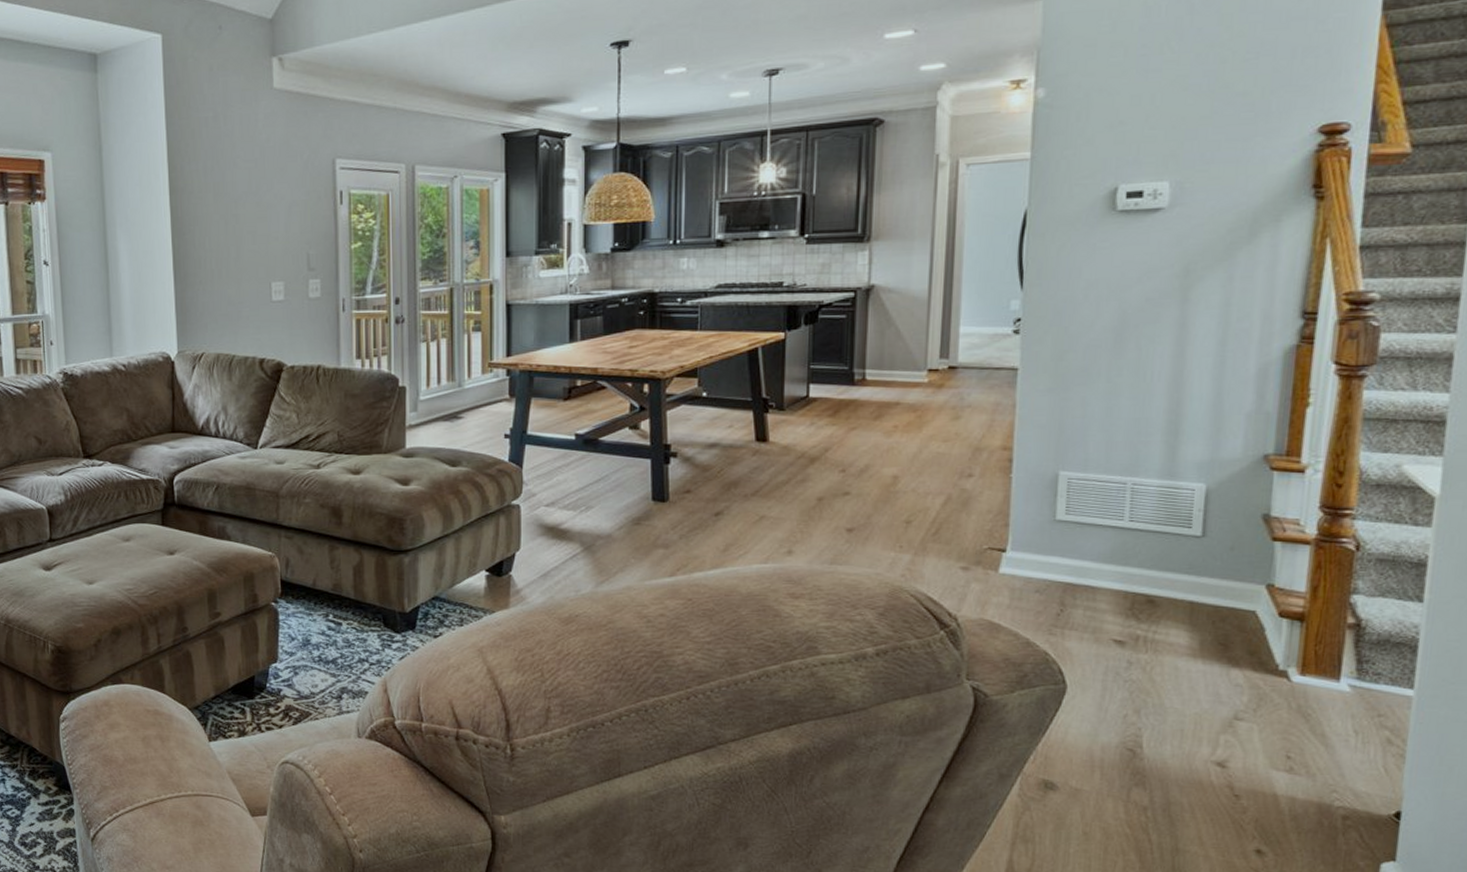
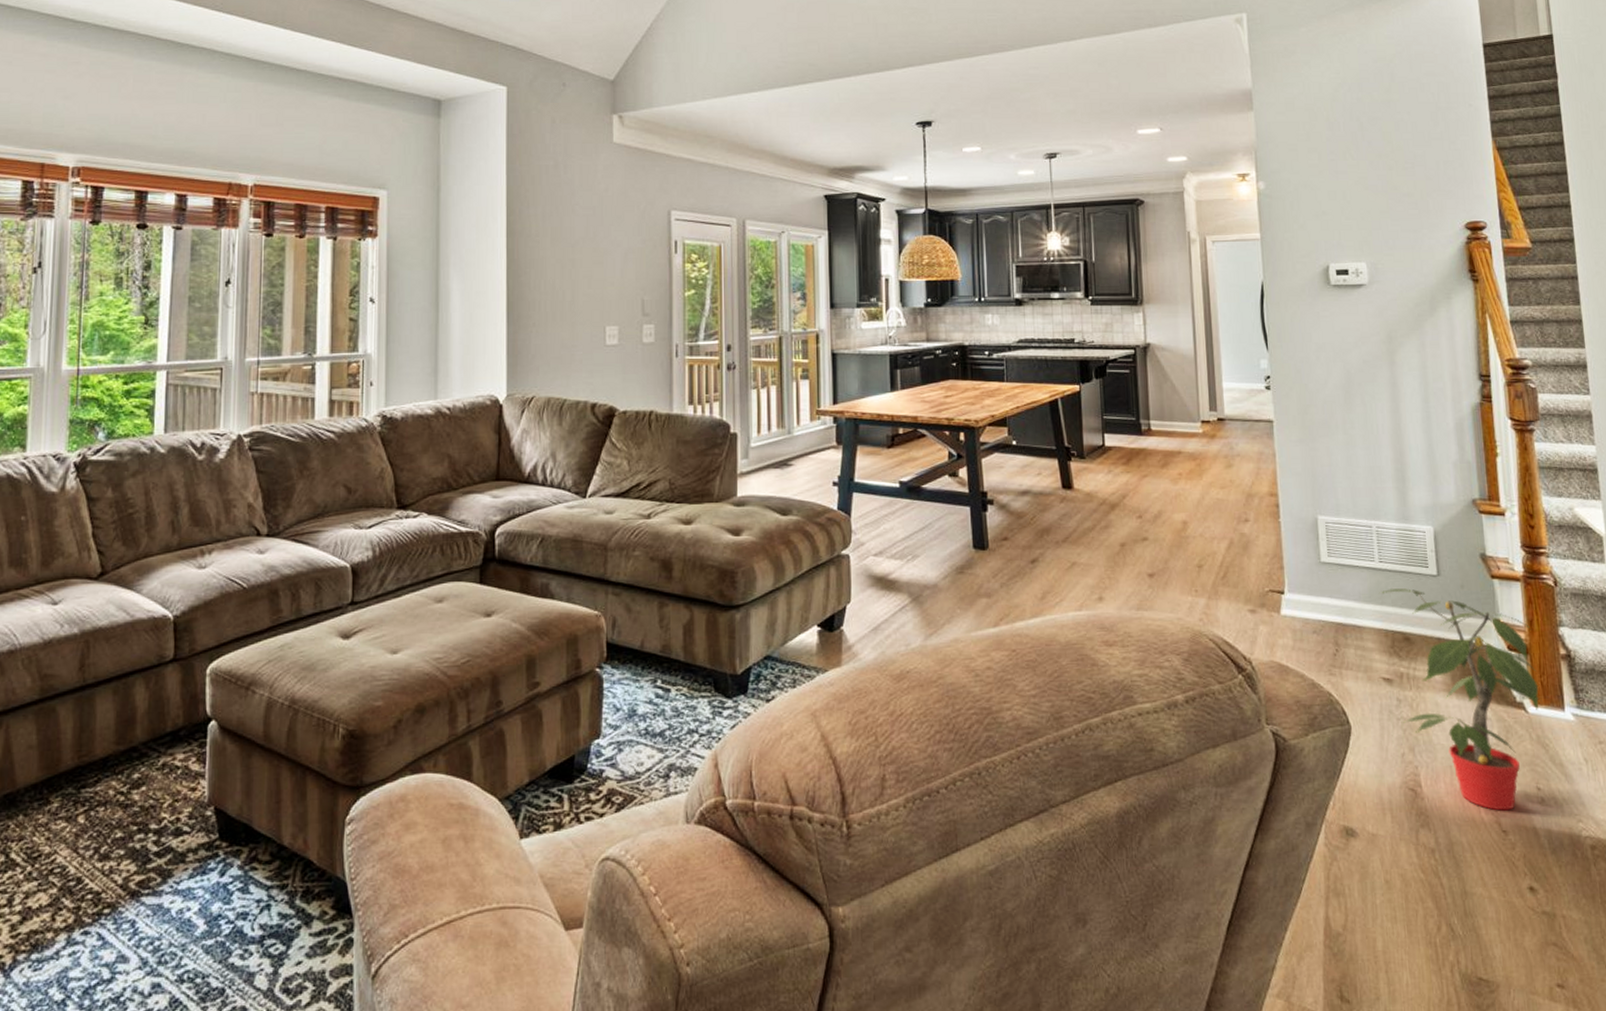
potted plant: none [1127,549,1312,776] -> present [1382,588,1540,811]

